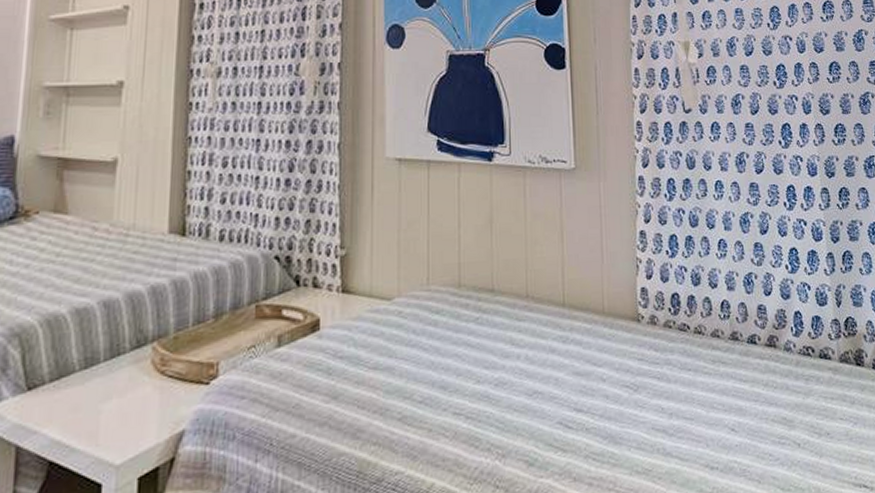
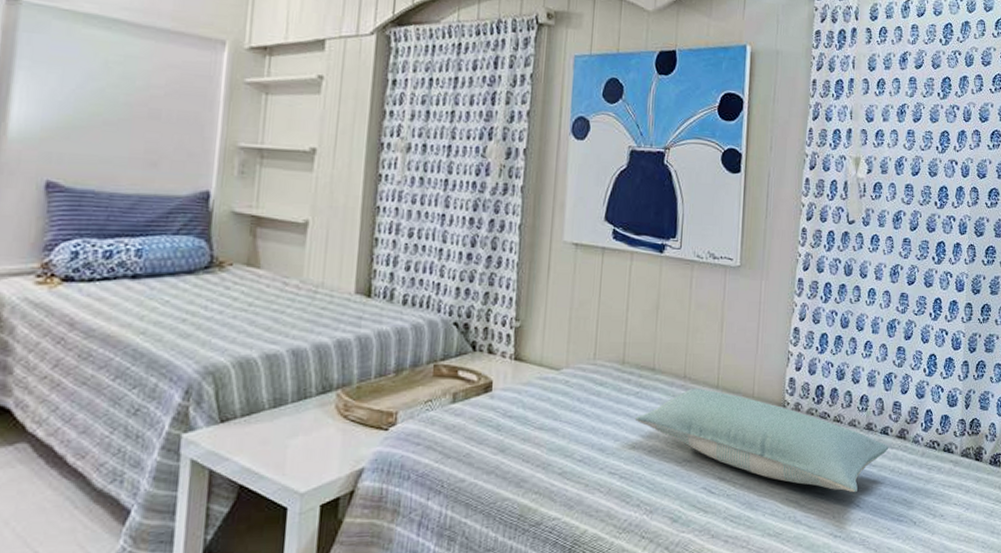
pillow: none [476,308,759,415] -> present [634,389,889,493]

